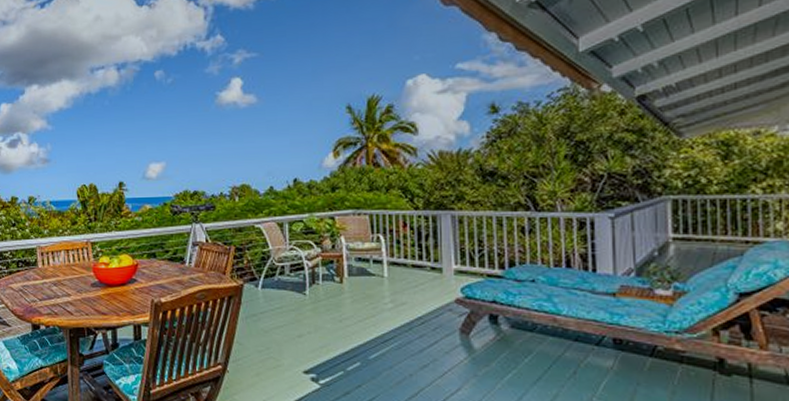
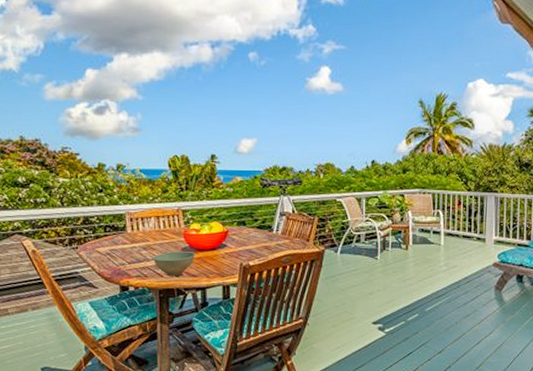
bowl: none [63,287,105,315] -> present [153,251,195,277]

